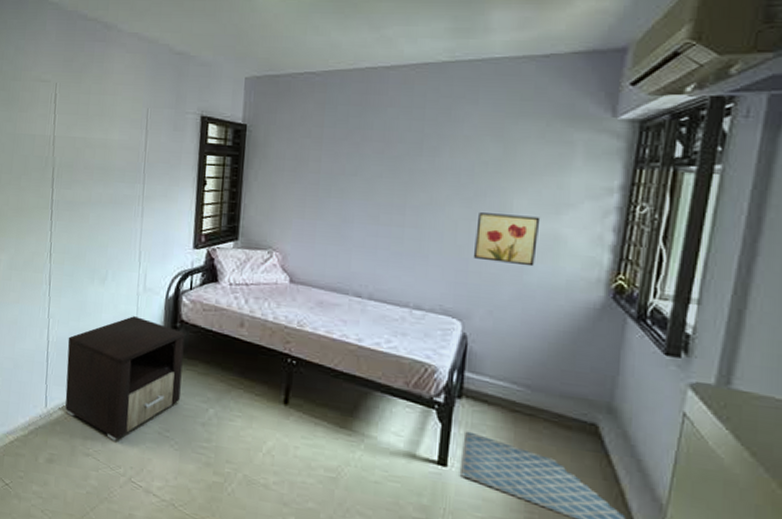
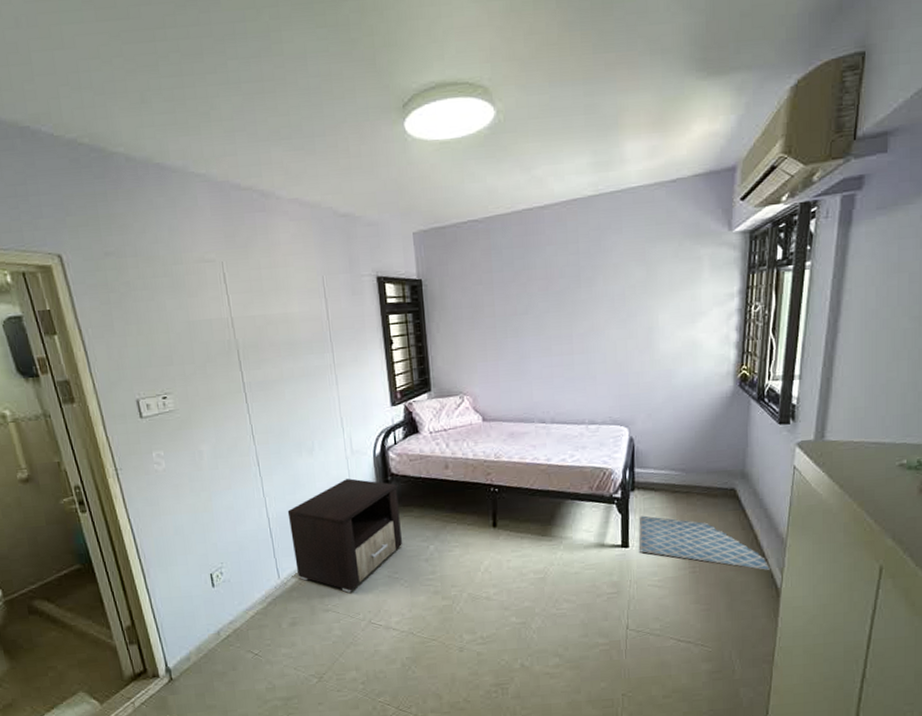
wall art: present [473,212,541,267] -> none [631,327,681,372]

